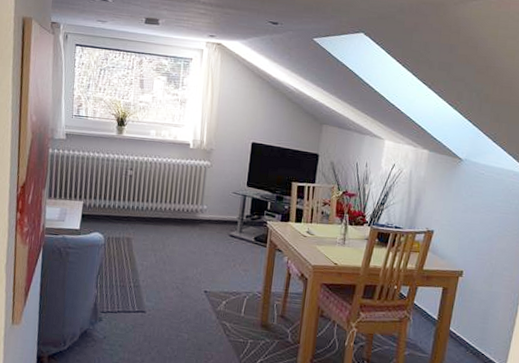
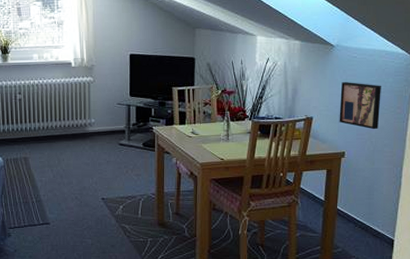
wall art: none [460,198,506,251] -> present [339,82,381,130]

